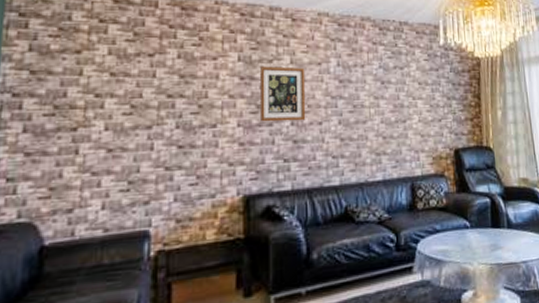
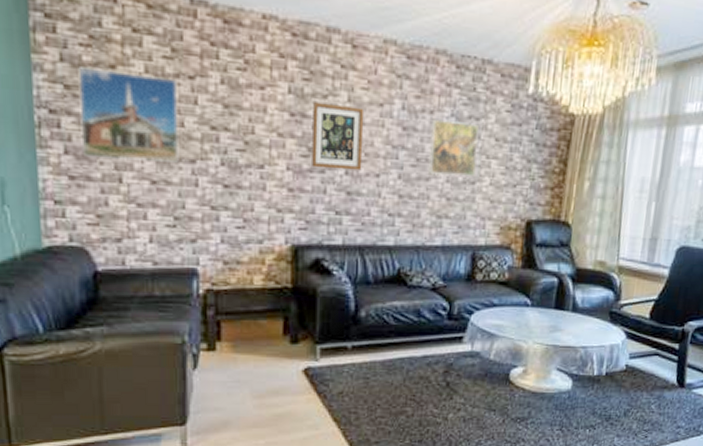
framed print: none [41,54,138,133] -> present [78,67,179,162]
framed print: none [364,71,406,118] -> present [429,119,479,177]

